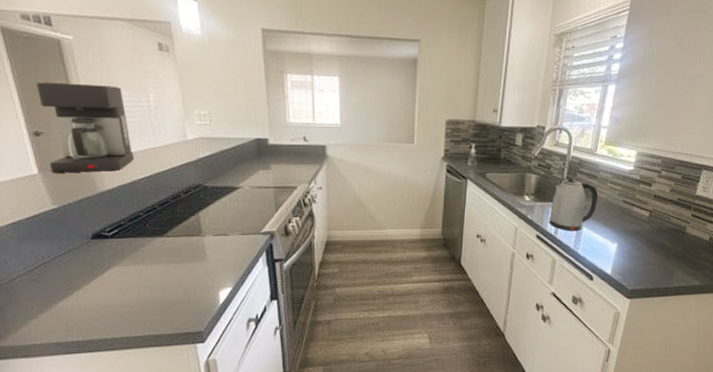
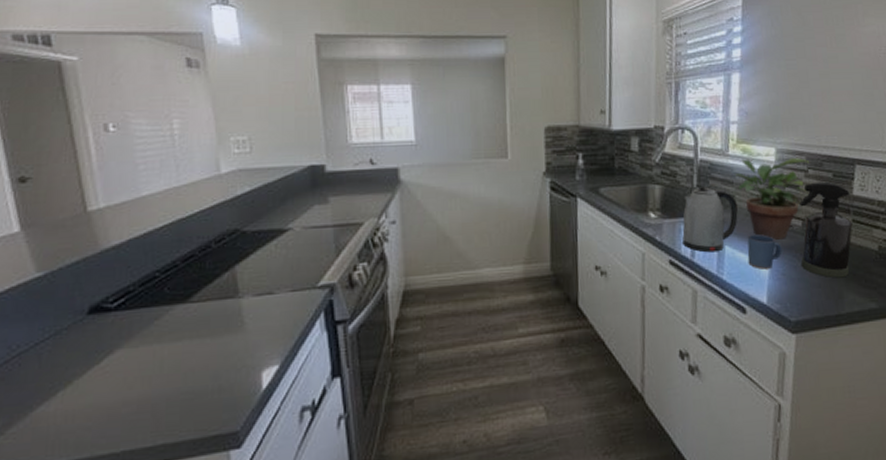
coffee maker: present [36,82,134,173] -> none [26,113,150,229]
potted plant: none [600,158,663,226] -> present [735,158,809,240]
mug: none [600,219,630,248] -> present [747,233,782,269]
spray bottle: none [644,181,694,260] -> present [799,181,853,278]

